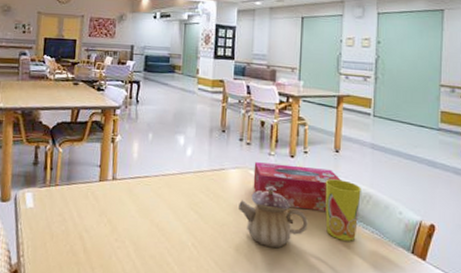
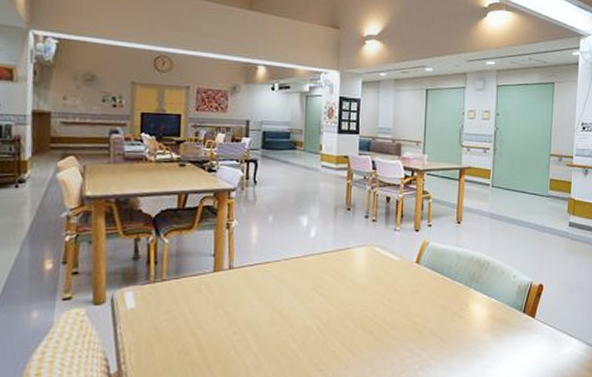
teapot: present [239,186,308,248] -> none [365,262,432,323]
tissue box: present [253,162,341,211] -> none [379,239,462,282]
cup: present [325,179,361,241] -> none [447,250,480,308]

